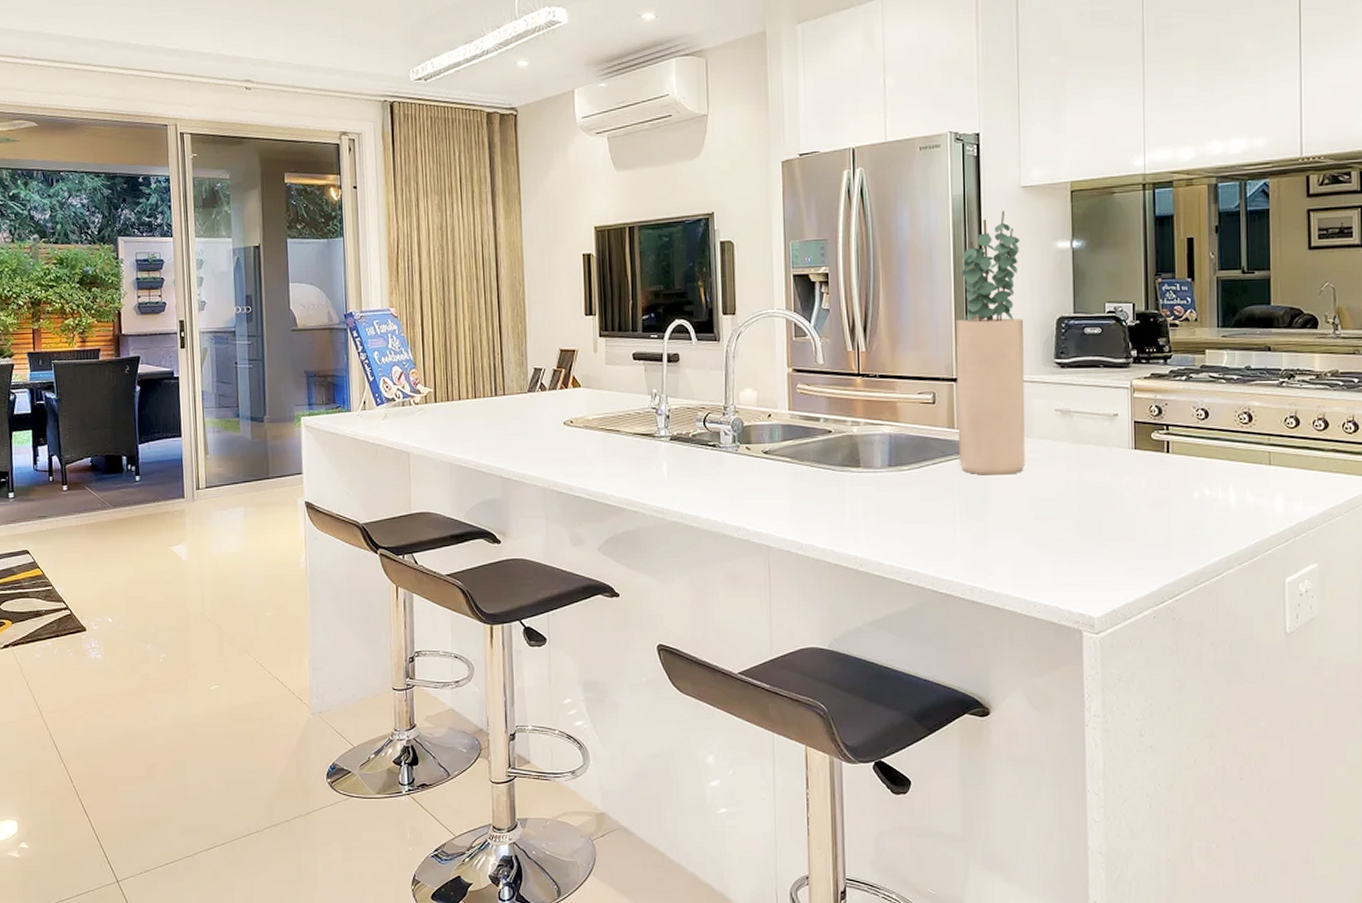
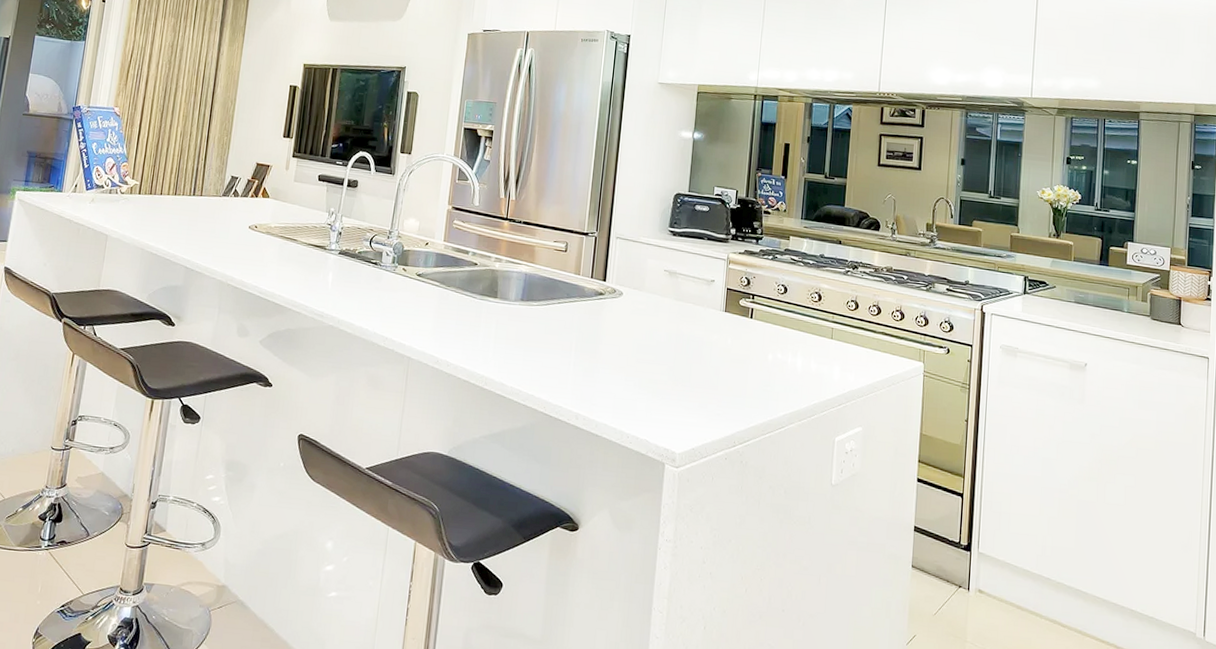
vase: present [955,211,1026,475] -> none [580,100,653,321]

